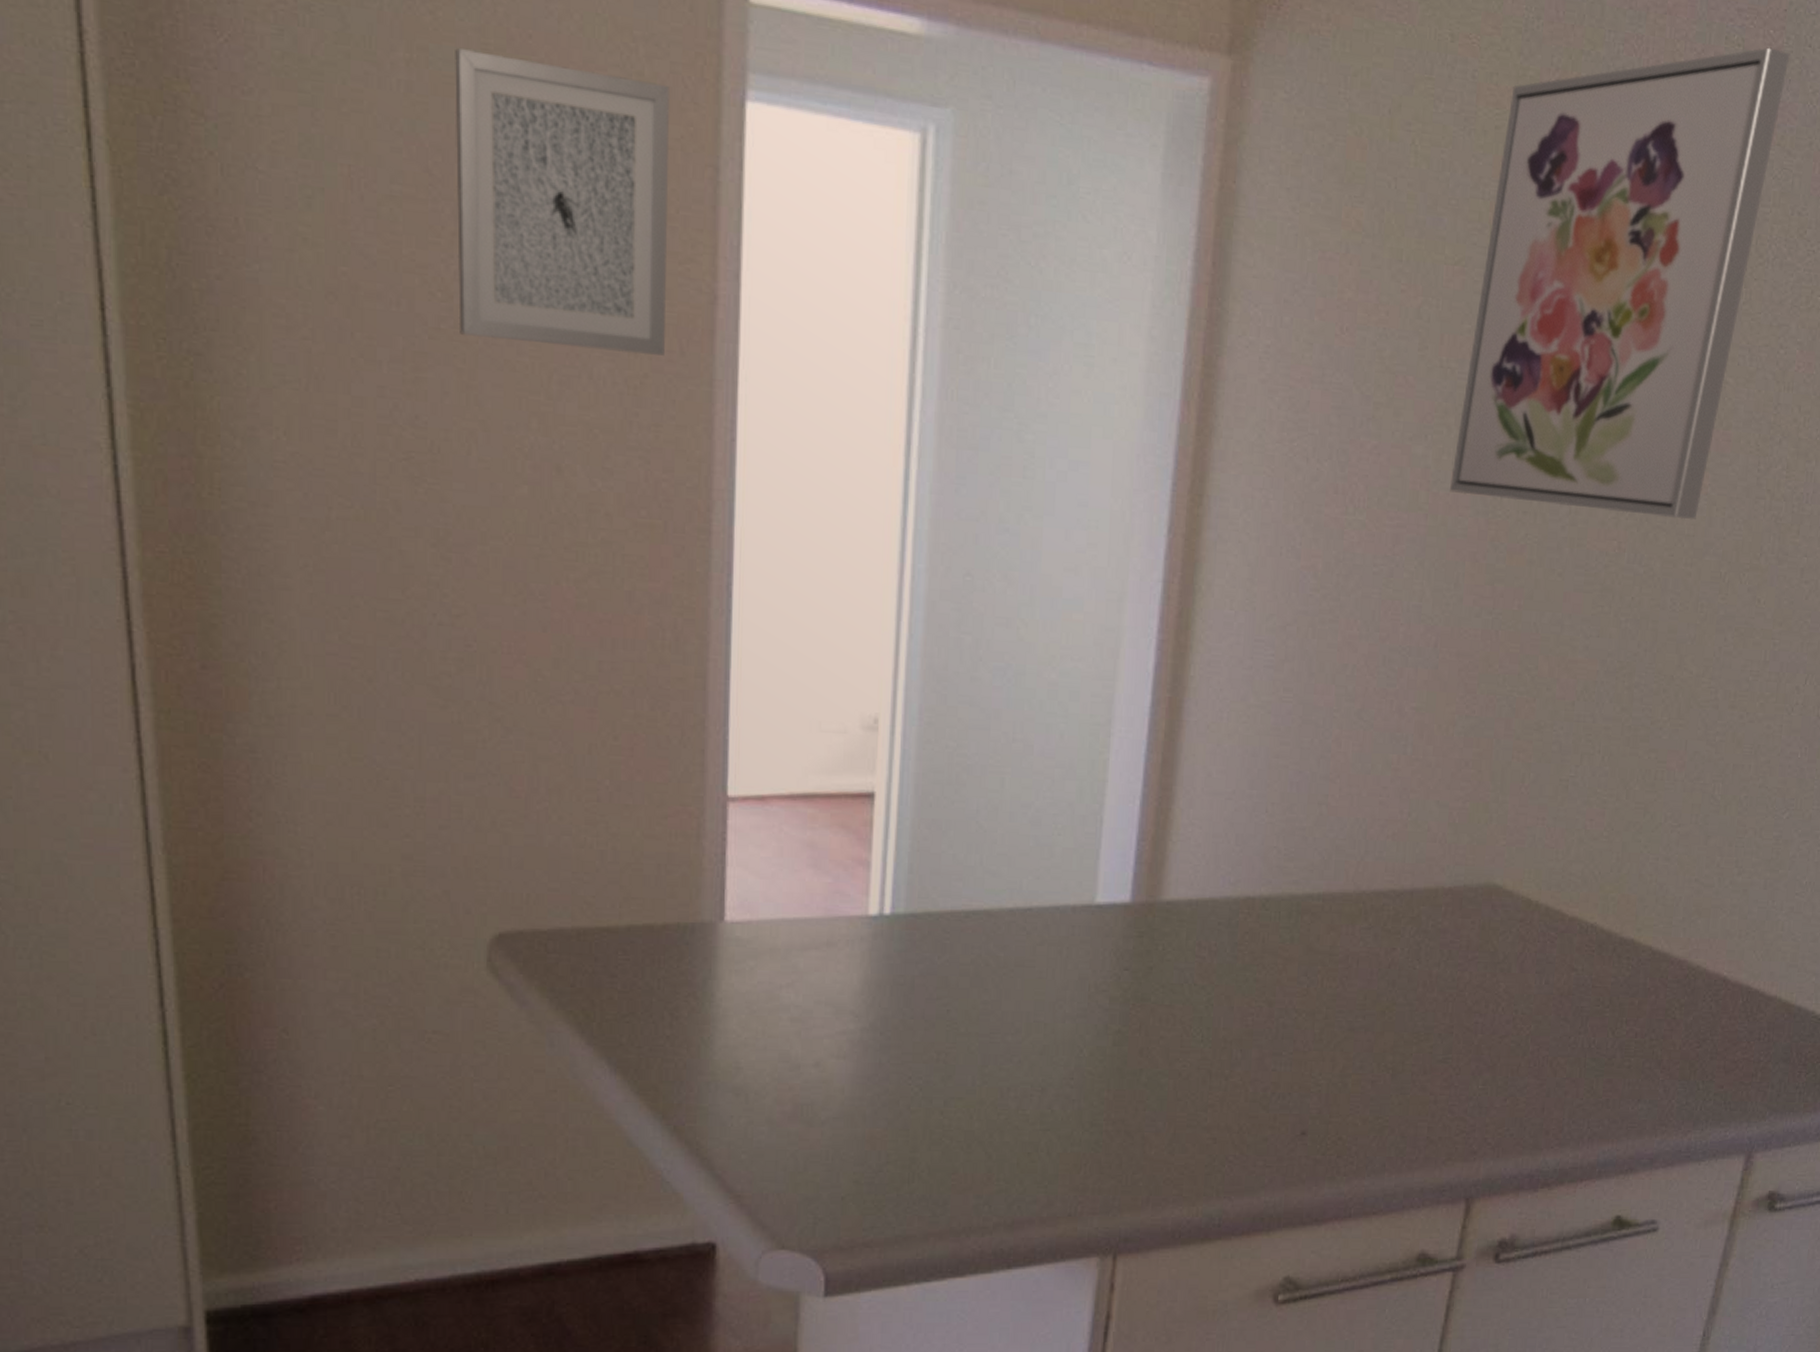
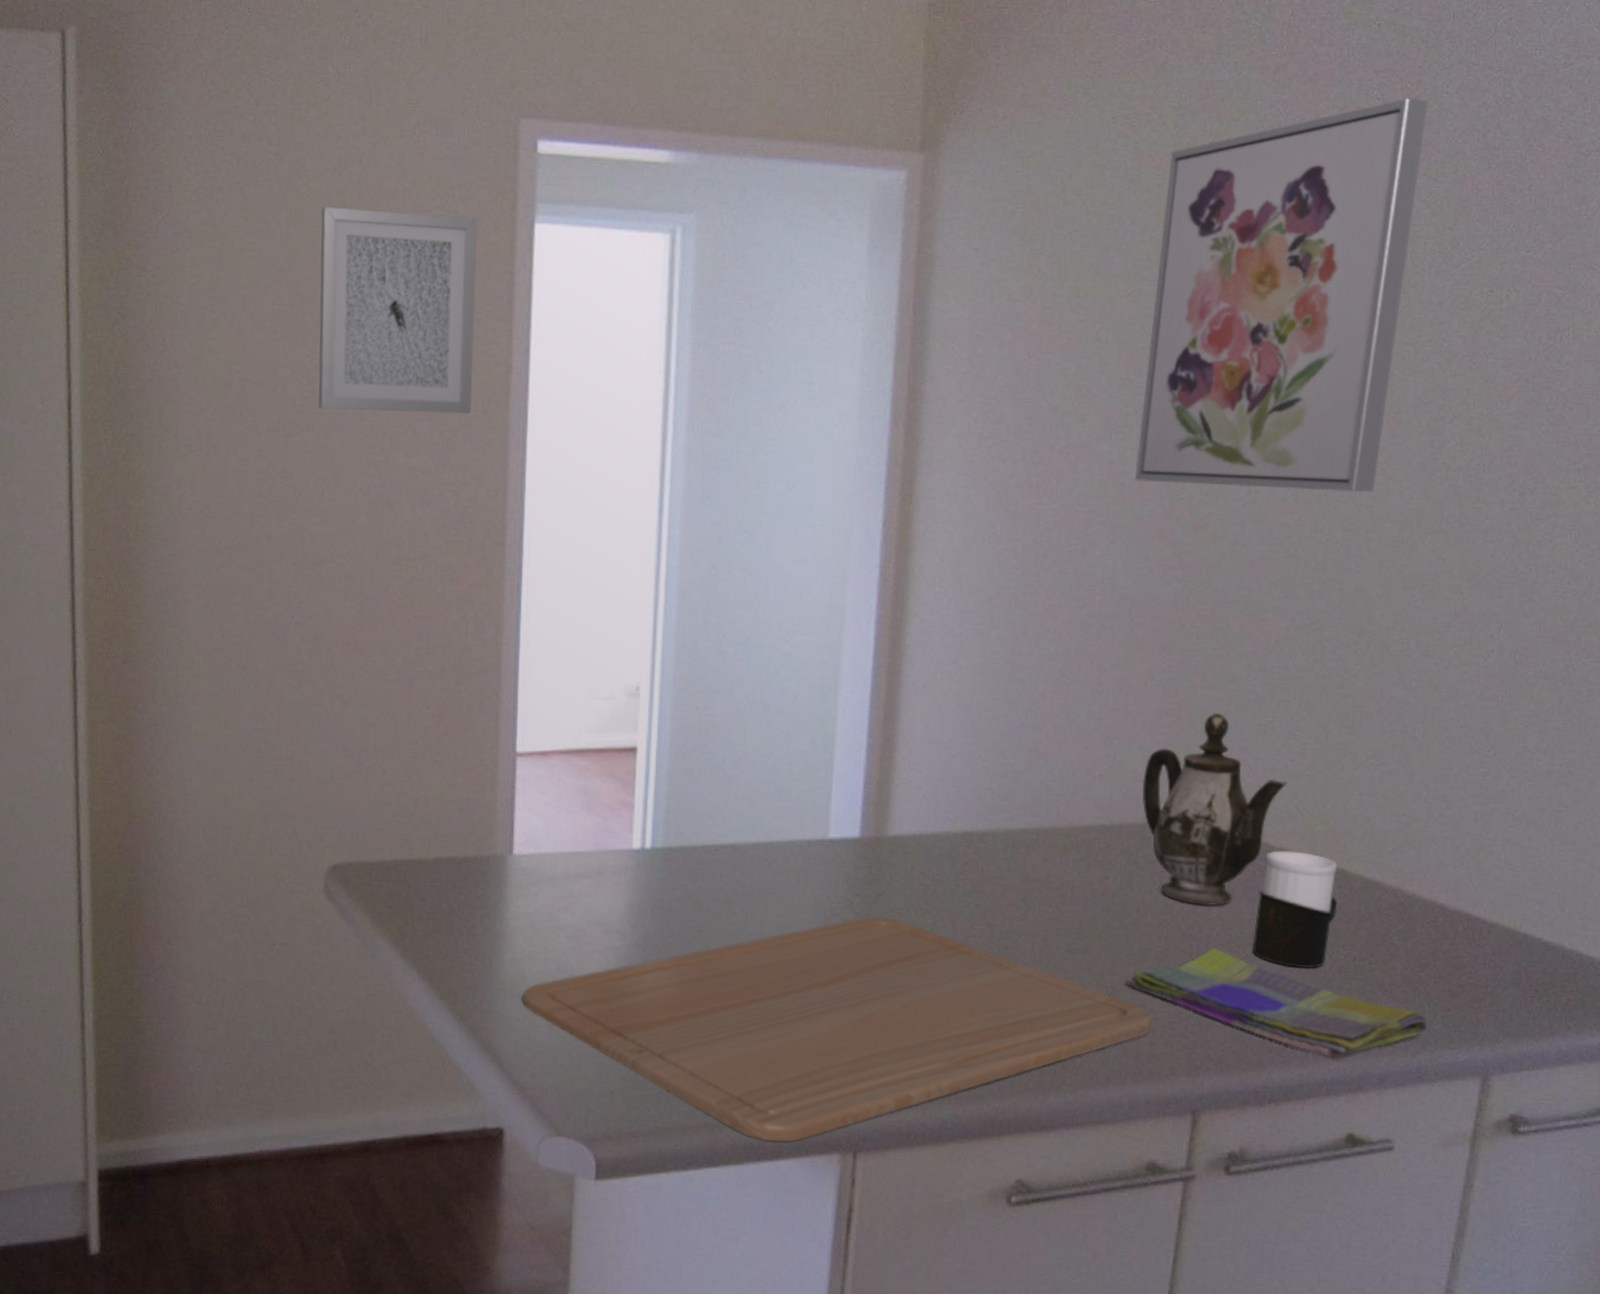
chopping board: none [737,993,1433,1247] -> present [522,916,1153,1143]
dish towel: none [1407,1024,1702,1140] -> present [1125,948,1429,1060]
teapot: none [1435,766,1585,980] -> present [1142,713,1287,907]
cup: none [1537,919,1627,1045] -> present [1253,850,1338,968]

